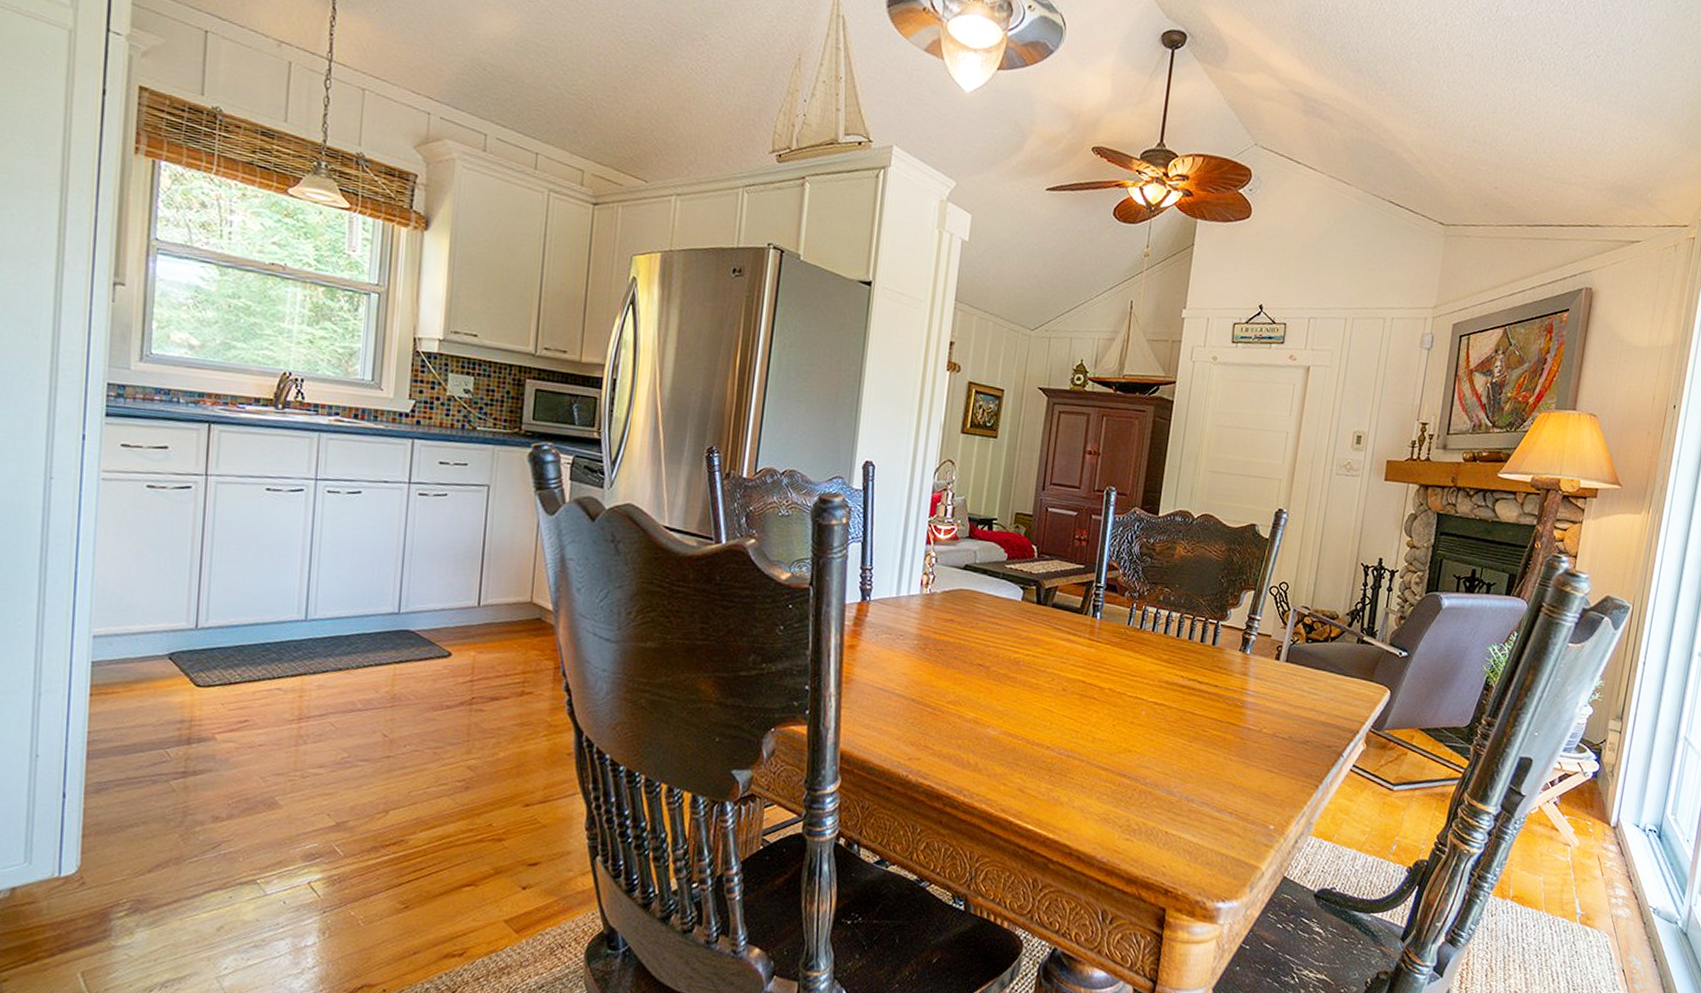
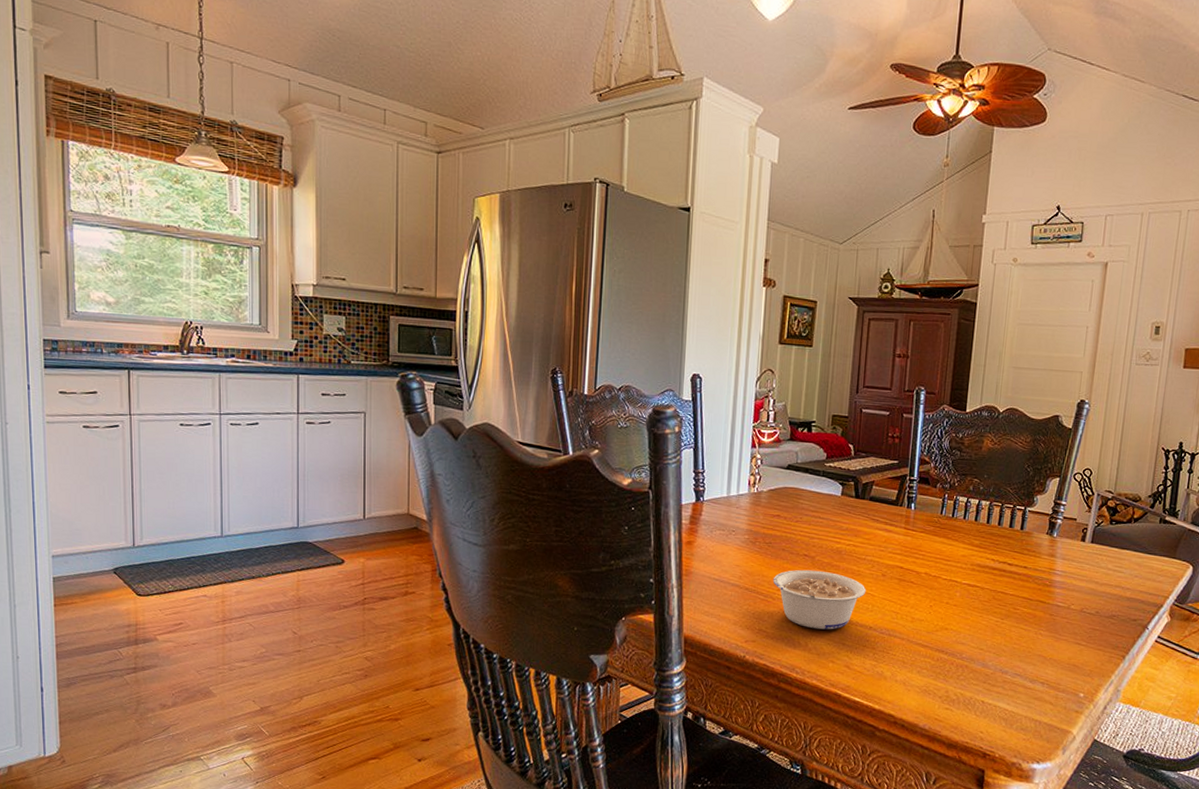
legume: none [942,680,1045,749] -> present [773,569,866,630]

